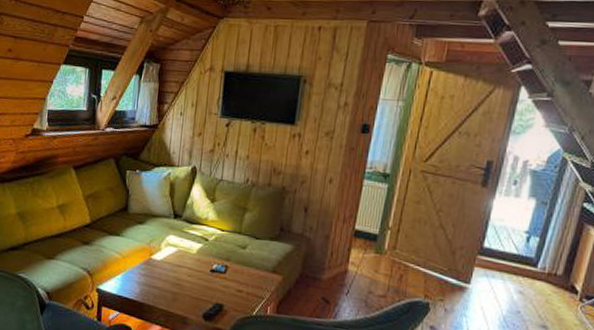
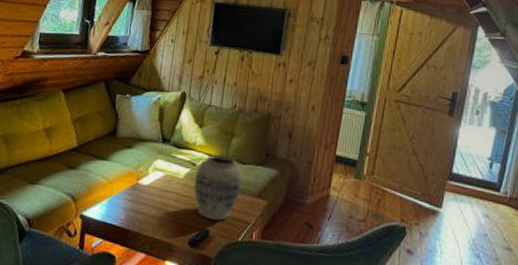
vase: none [207,230,257,296] -> present [194,155,243,222]

